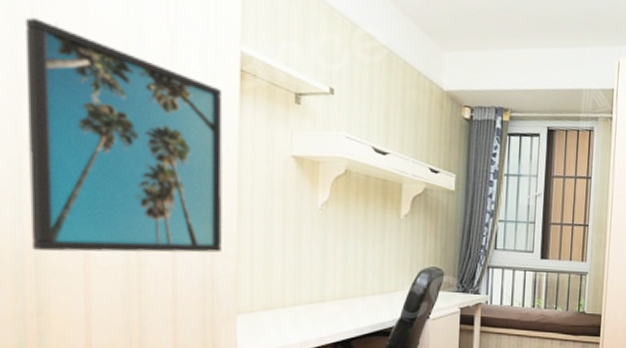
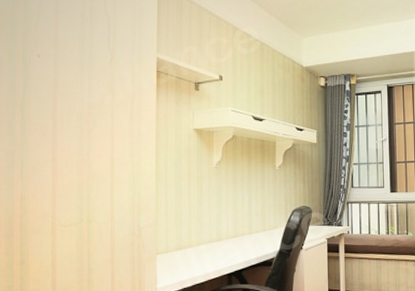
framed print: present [24,17,224,253] -> none [18,54,146,217]

